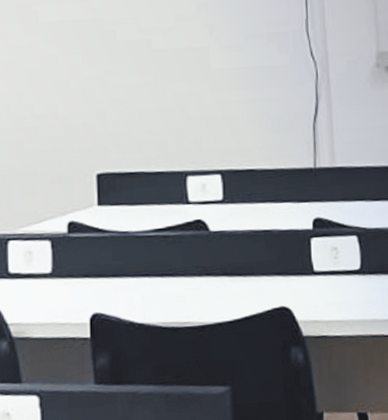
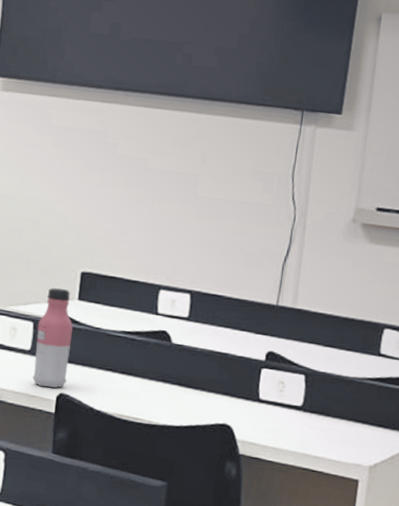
water bottle: none [55,197,100,311] -> present [32,288,73,388]

